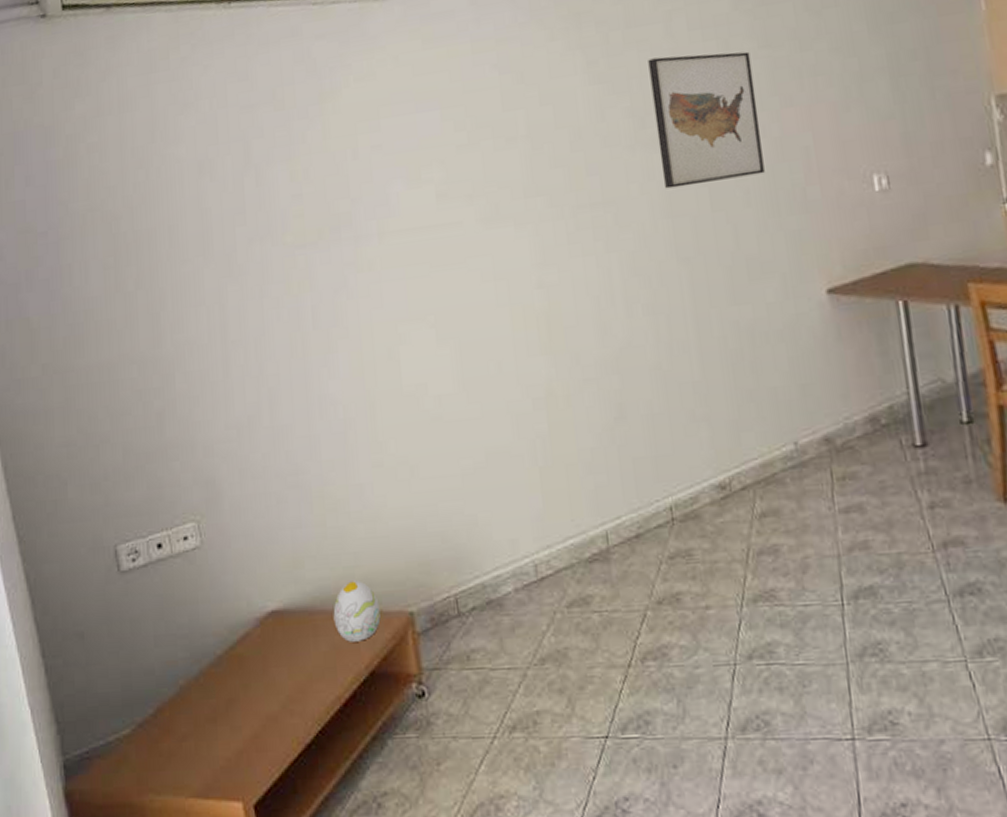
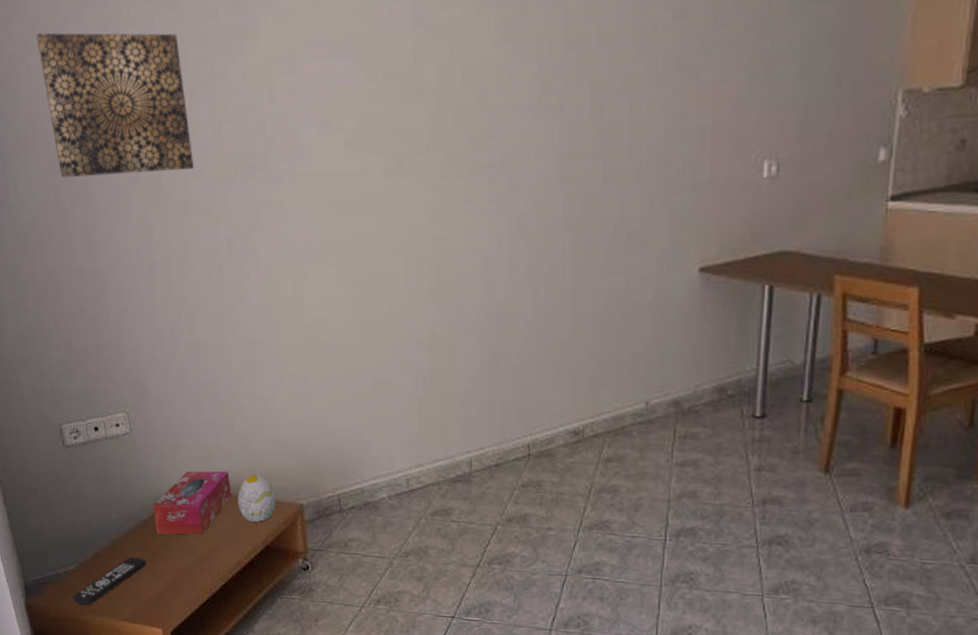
wall art: none [98,101,272,259] -> present [35,33,194,177]
remote control: none [126,708,221,783] -> present [72,557,146,606]
tissue box: none [229,580,327,672] -> present [152,470,232,535]
wall art: present [648,51,765,189] -> none [560,20,664,157]

